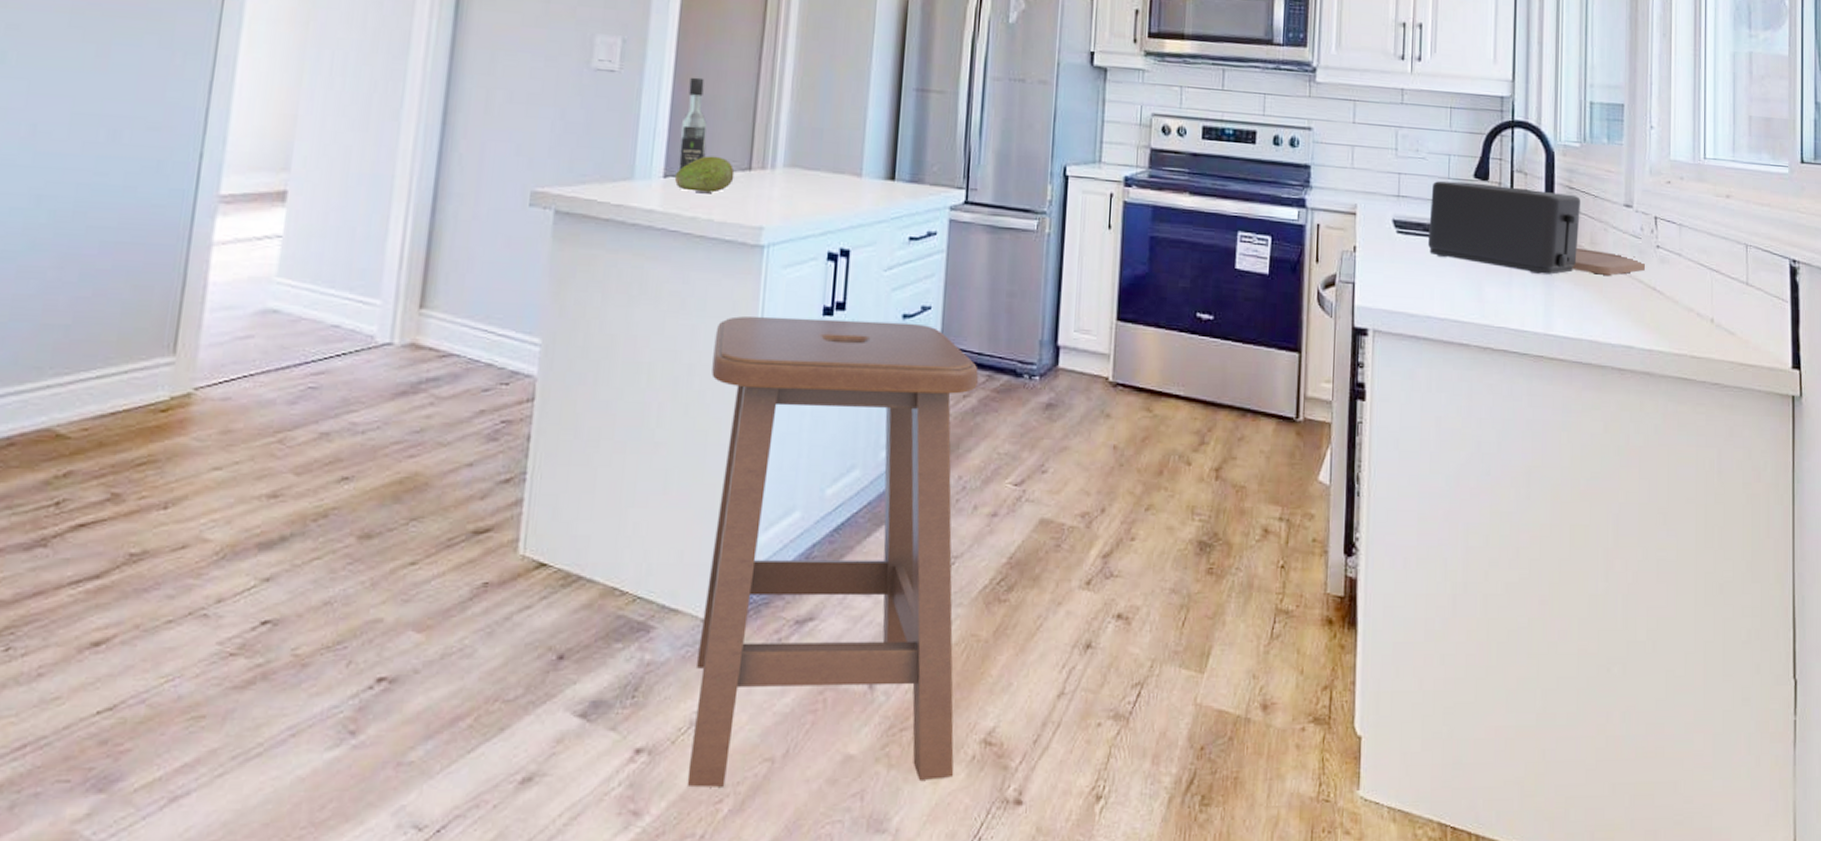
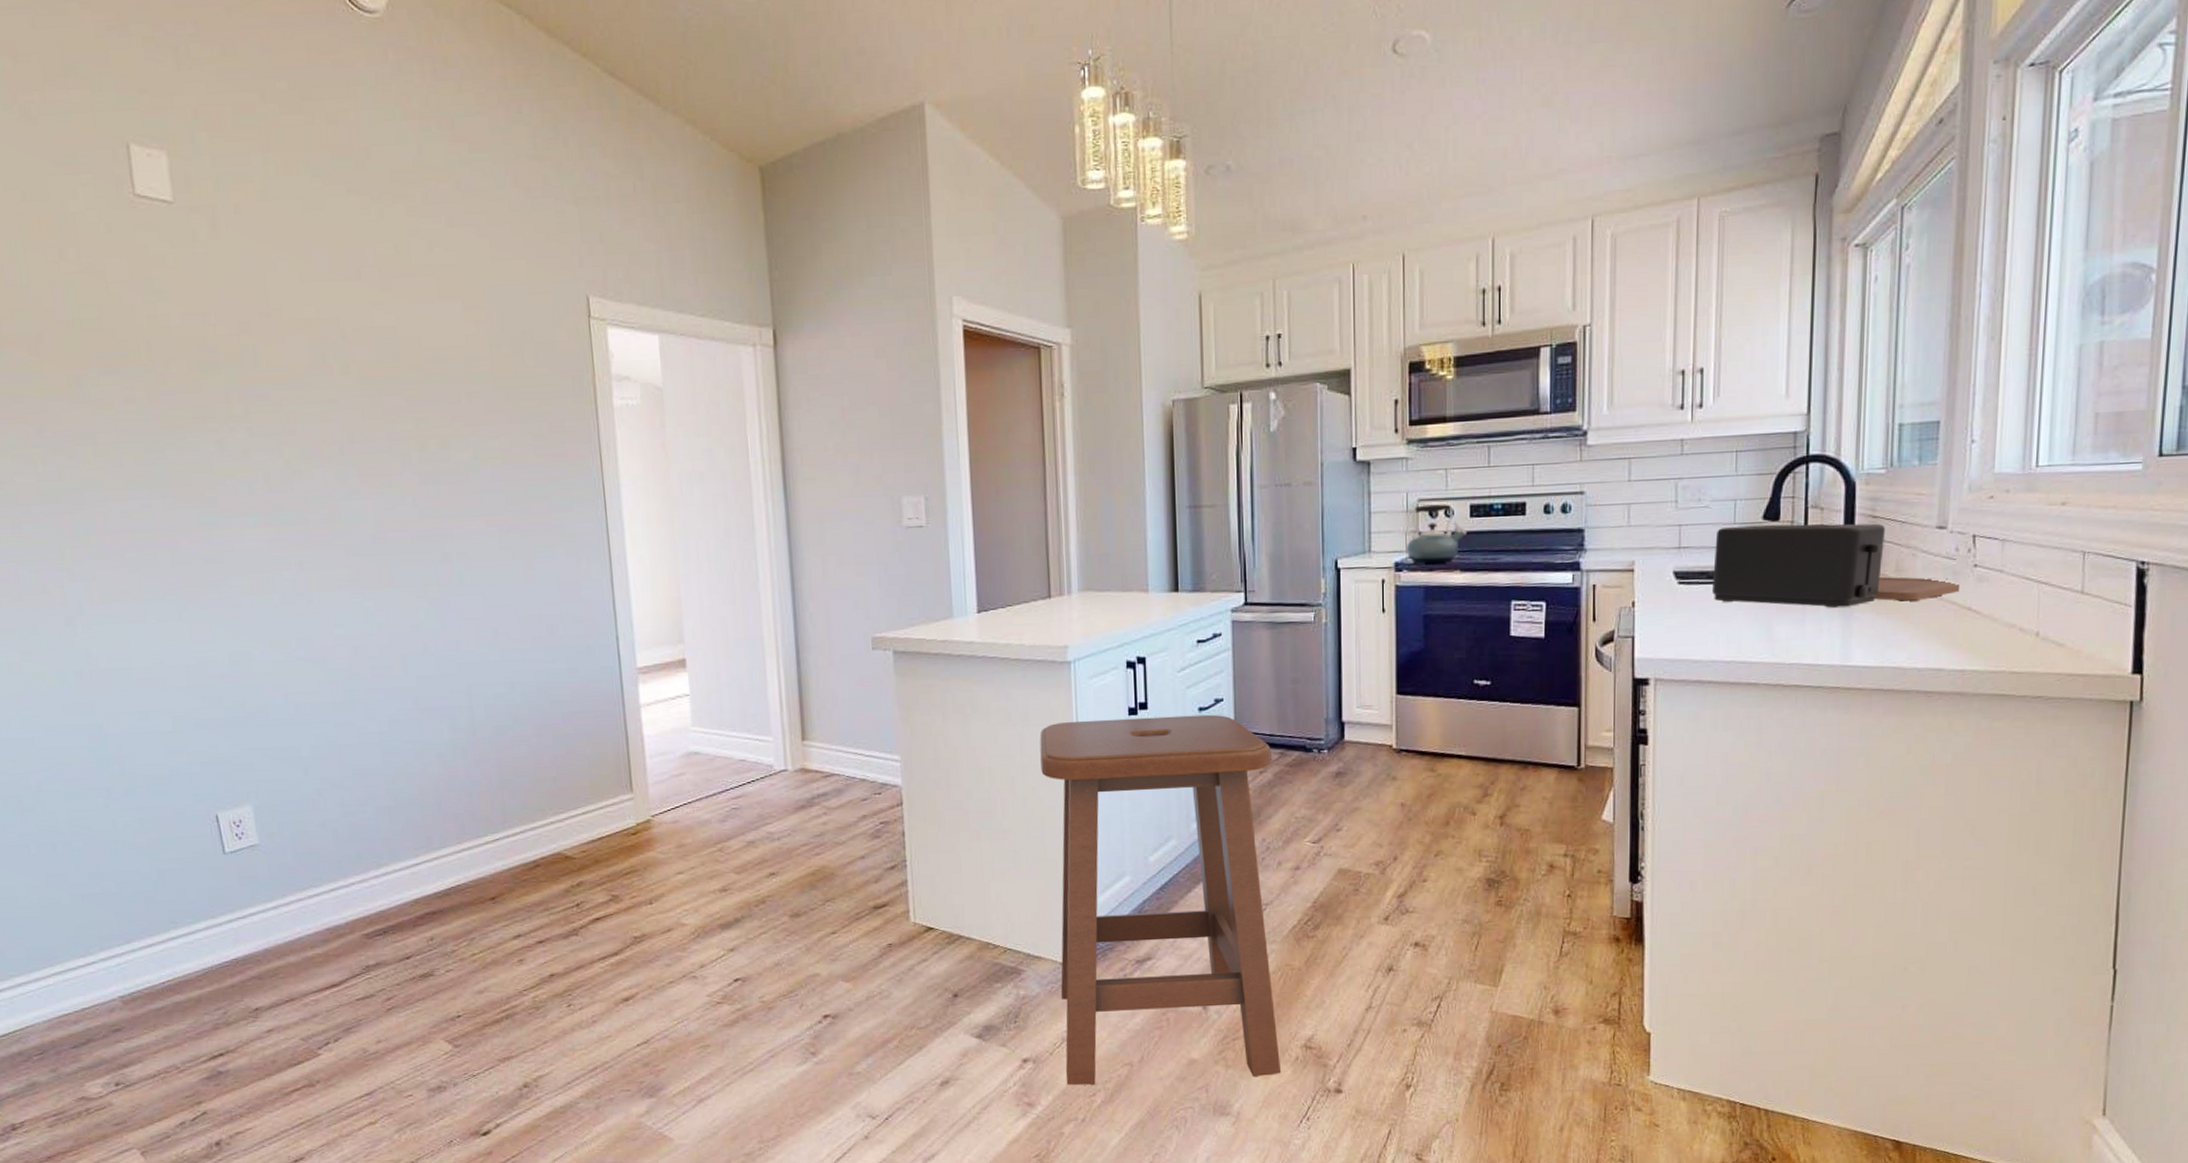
fruit: present [674,155,735,193] -> none [986,589,1037,622]
bottle: present [678,77,708,170] -> none [985,522,1010,605]
kettle: none [1136,120,1198,183] -> present [1405,504,1467,564]

